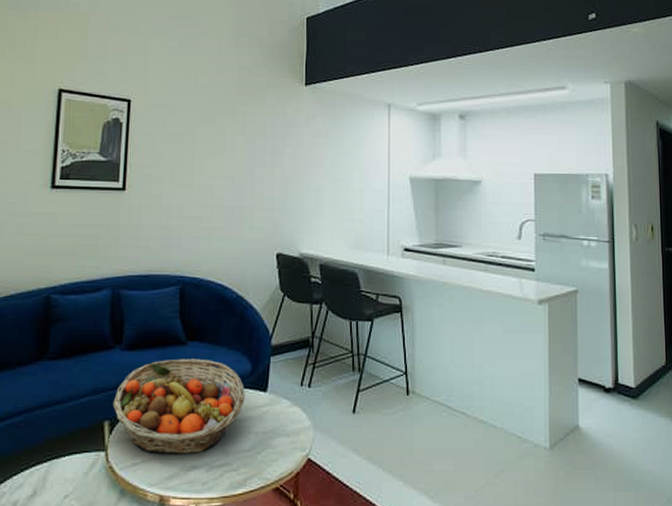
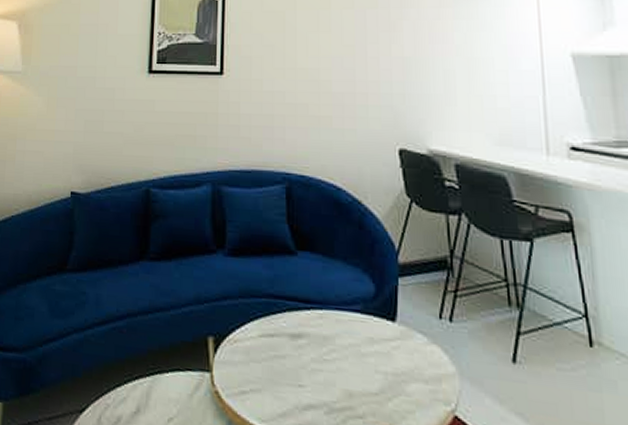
fruit basket: present [113,358,245,454] -> none [217,270,369,390]

